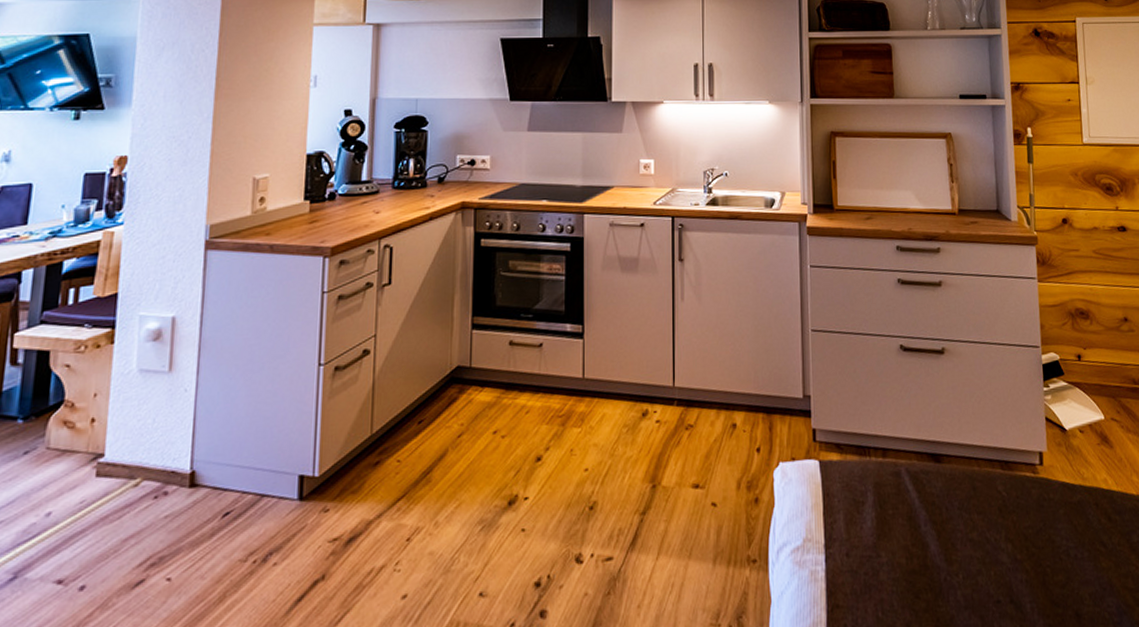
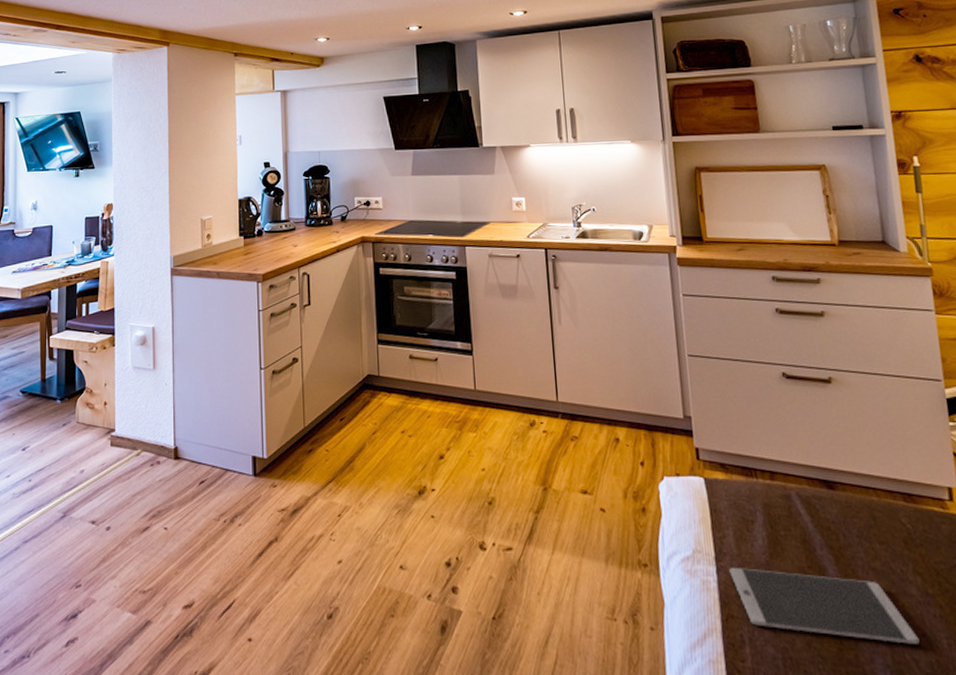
tablet: none [838,552,1007,613] -> present [729,568,920,644]

